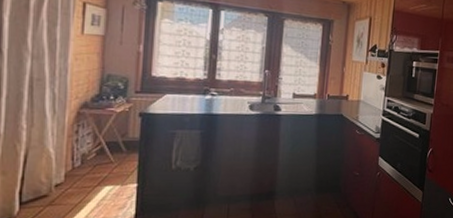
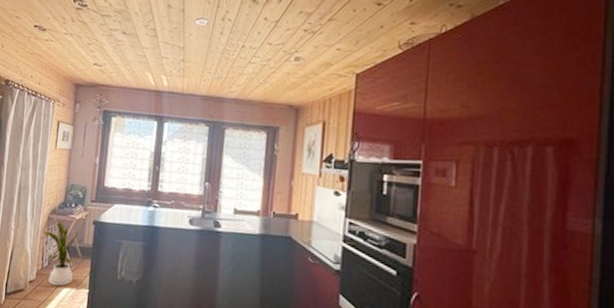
house plant: none [72,116,124,185] -> present [44,222,81,286]

